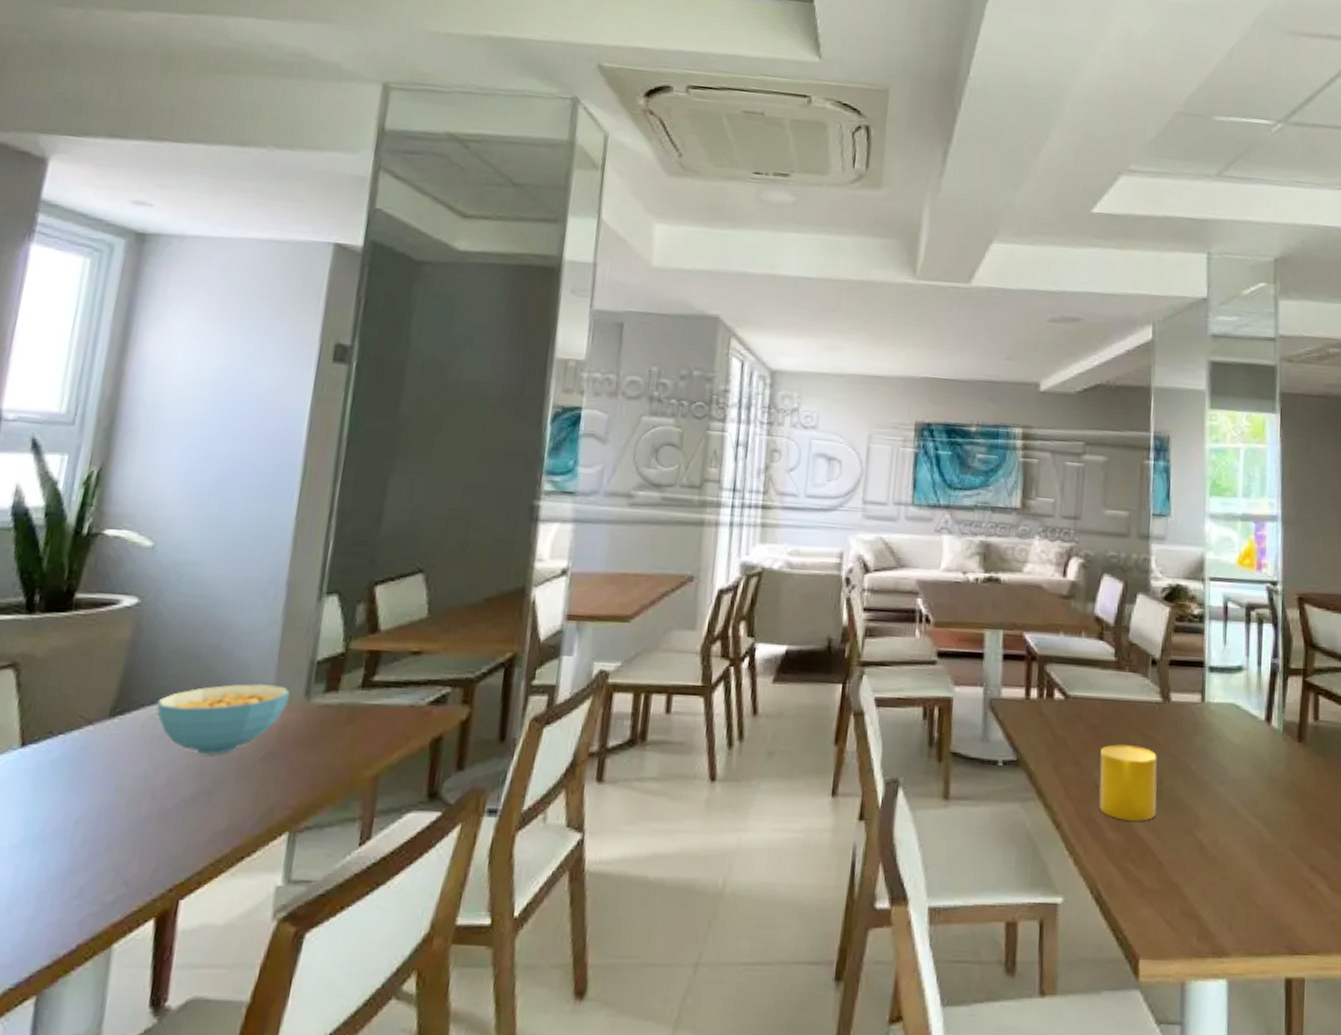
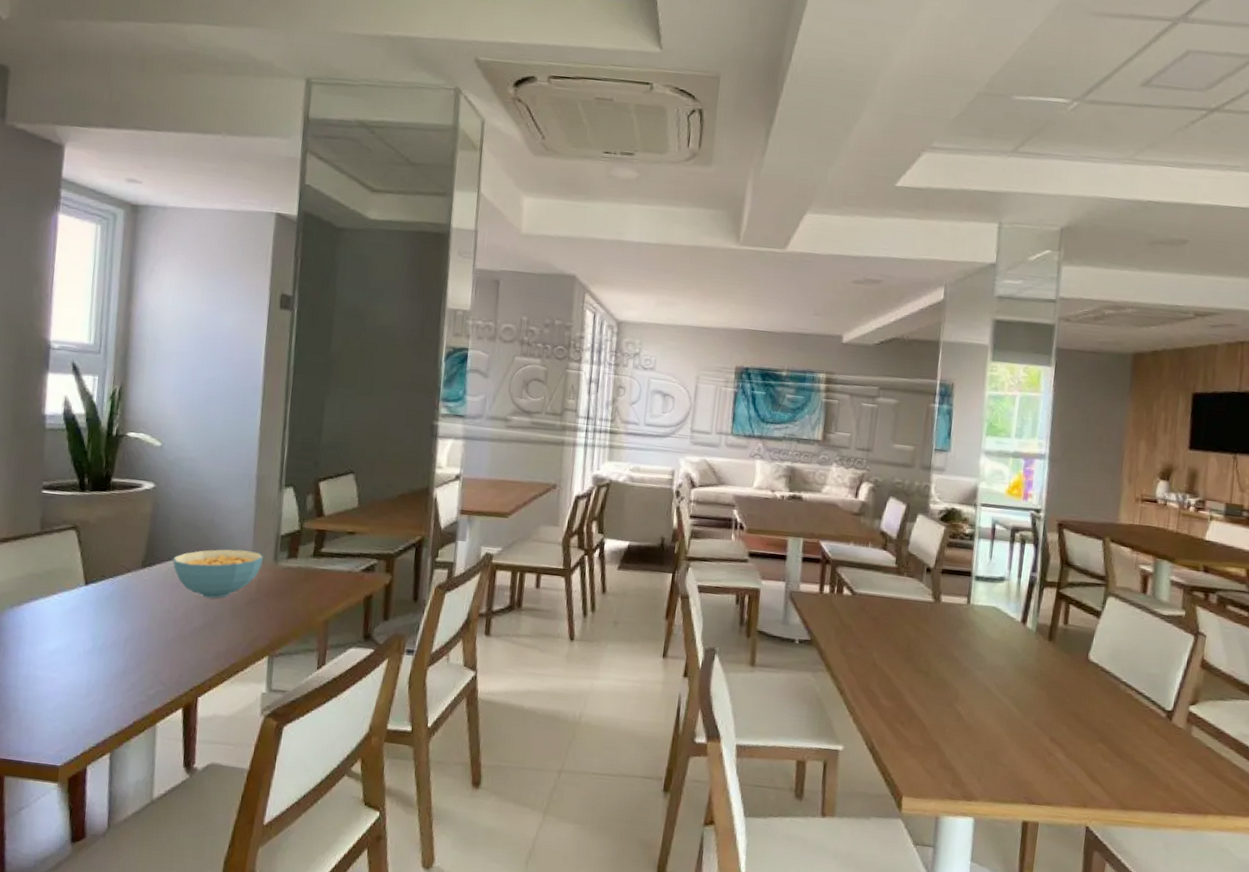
cup: present [1099,744,1158,821] -> none [876,633,927,694]

